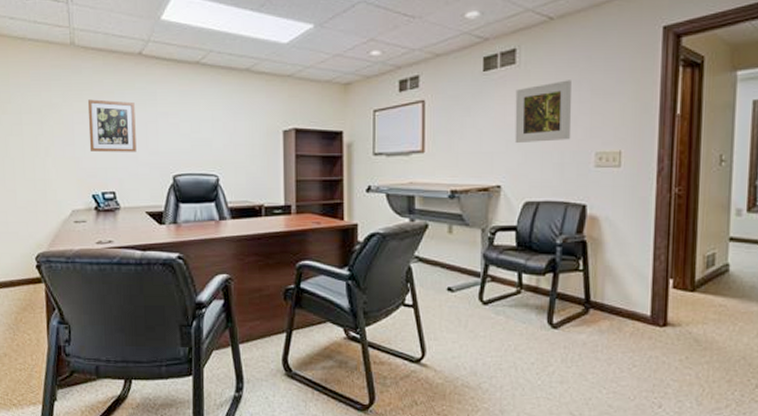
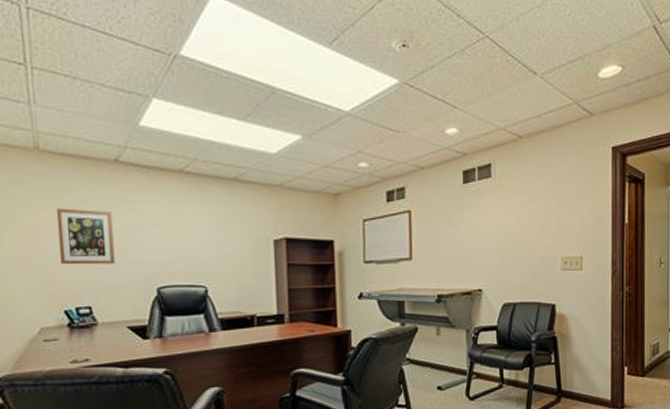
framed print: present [515,80,572,143] -> none [492,192,541,249]

